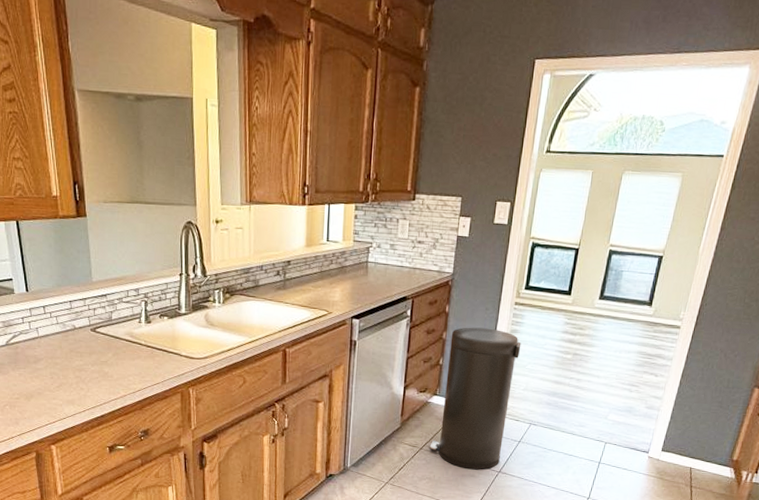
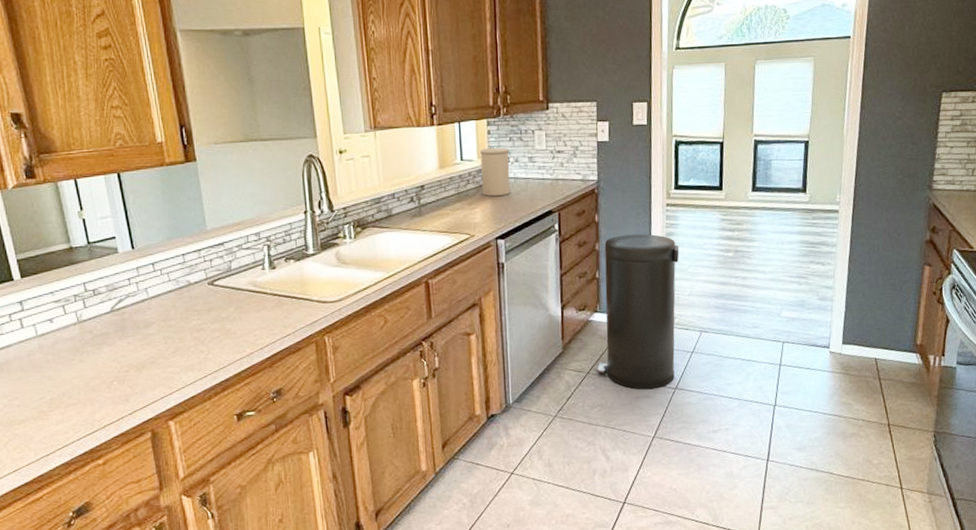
canister: none [343,232,373,279] -> present [480,148,510,197]

